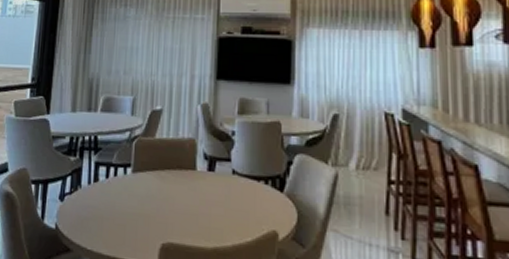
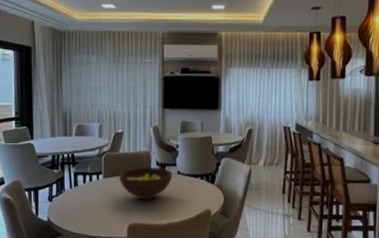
fruit bowl: none [152,160,225,210] -> present [119,167,172,200]

